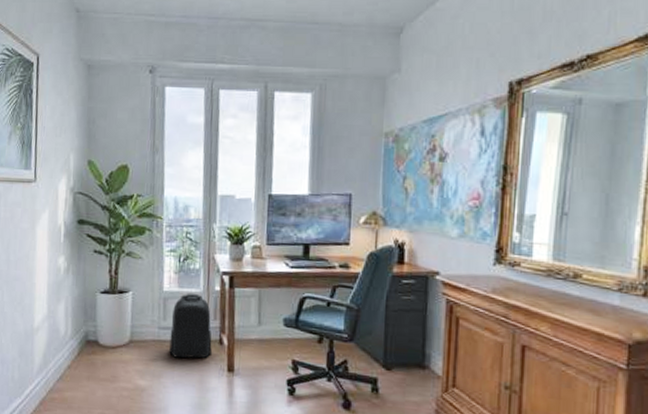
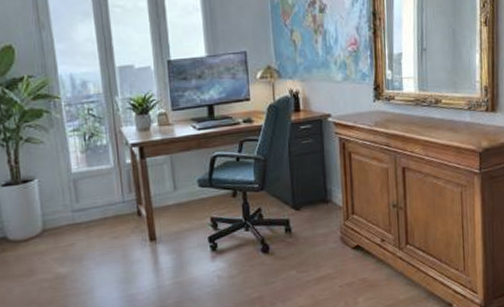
backpack: present [169,292,212,359] -> none [84,169,131,238]

